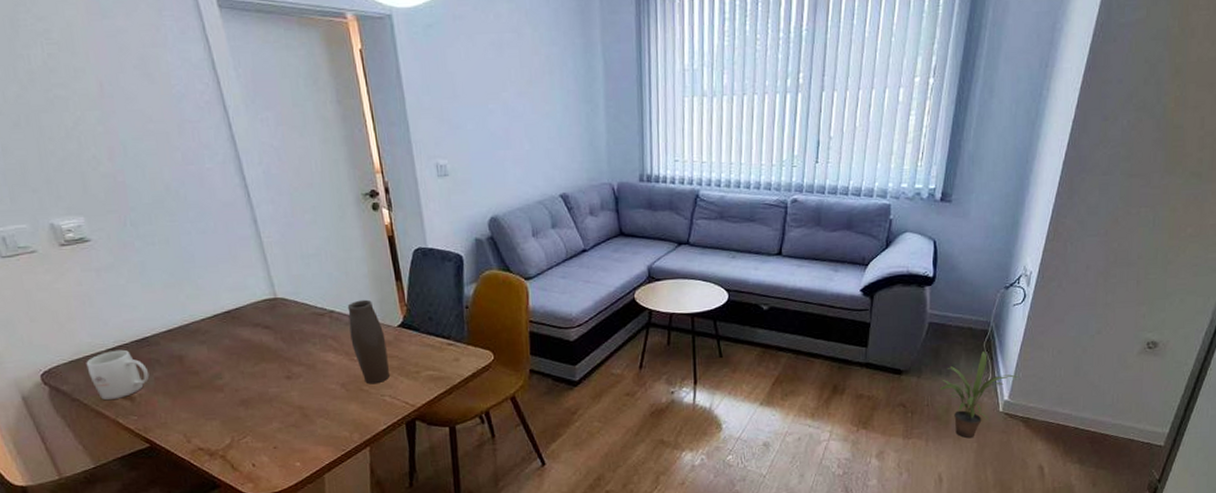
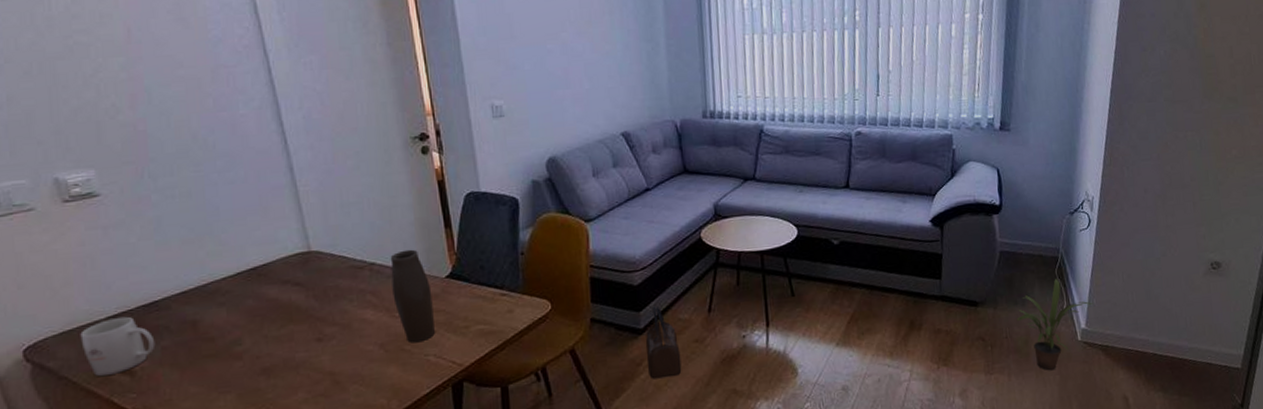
handbag: none [580,360,614,427] -> present [645,306,682,379]

